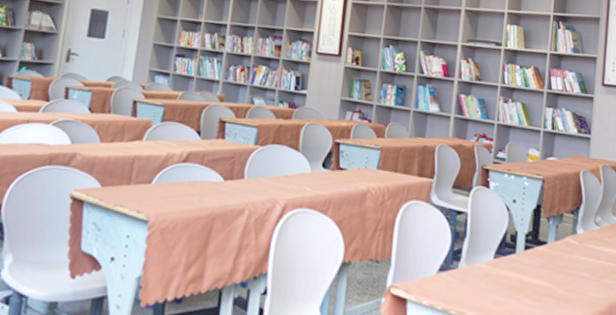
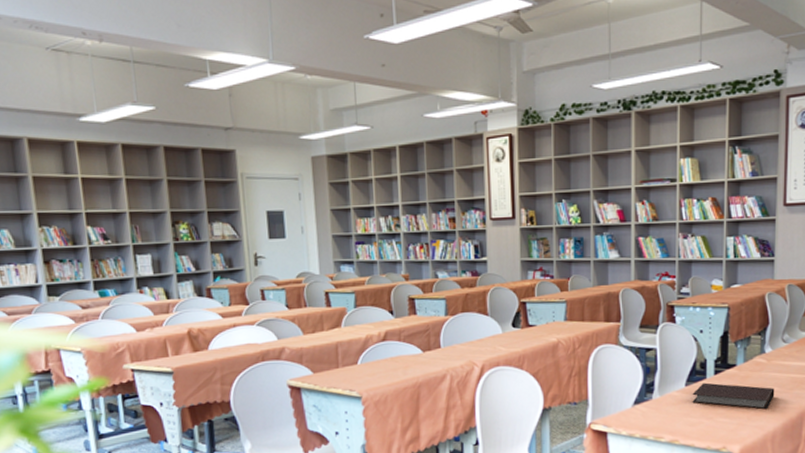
notebook: none [499,257,585,297] -> present [692,382,775,410]

